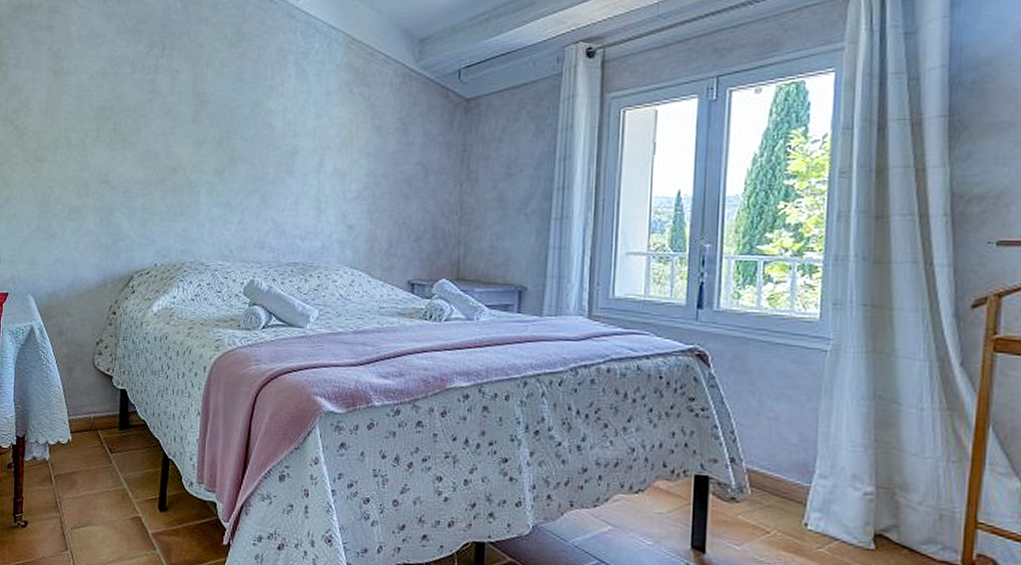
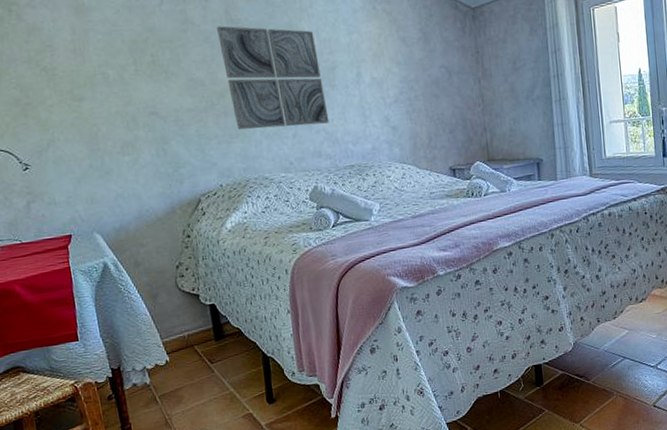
wall art: none [181,98,280,212] -> present [217,26,329,130]

